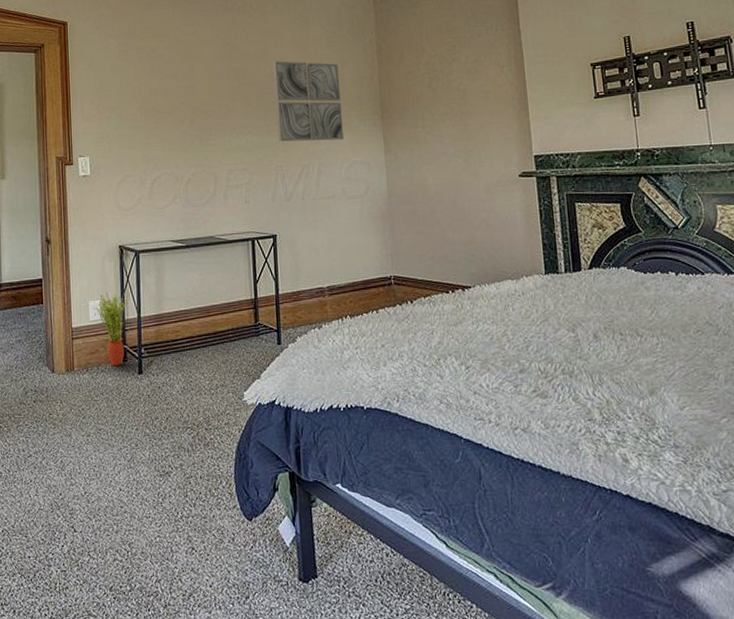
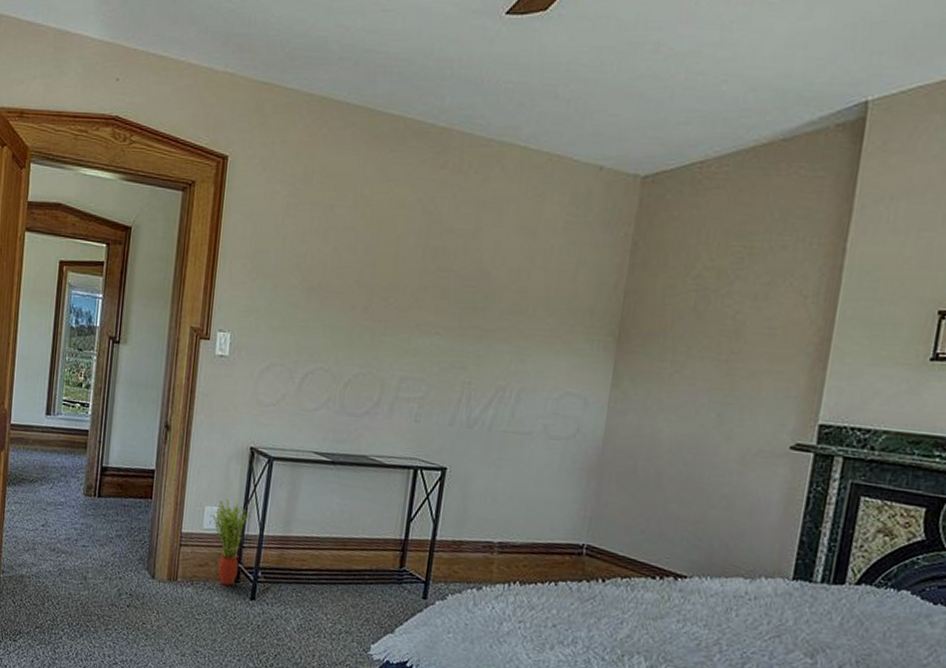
wall art: present [272,61,345,142] -> none [472,245,573,362]

